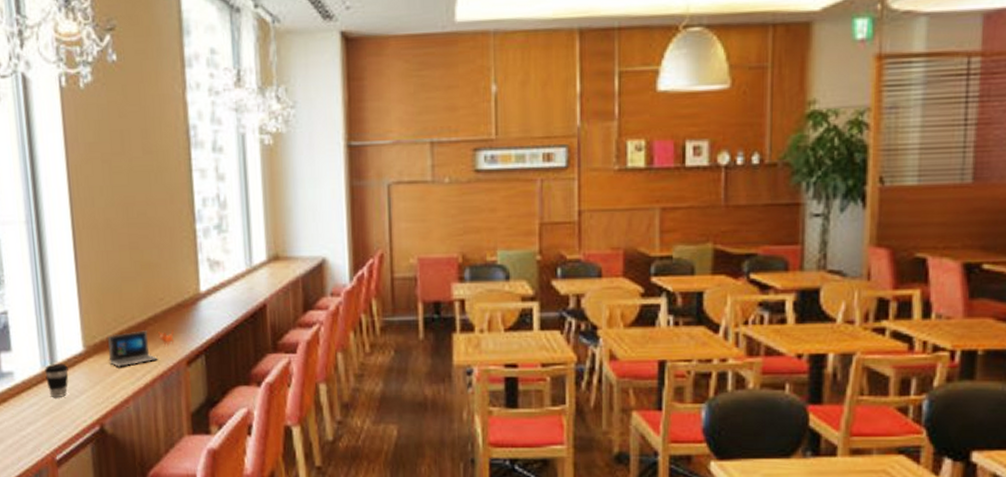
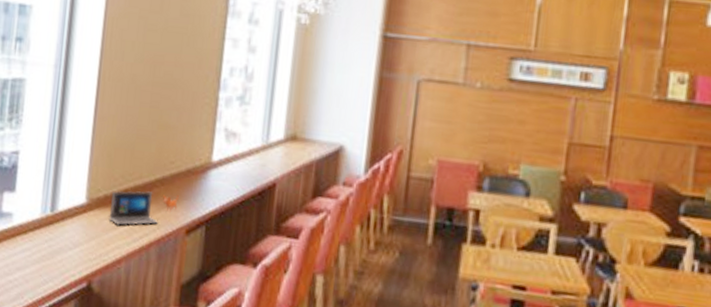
coffee cup: present [44,364,69,397] -> none [43,211,68,247]

